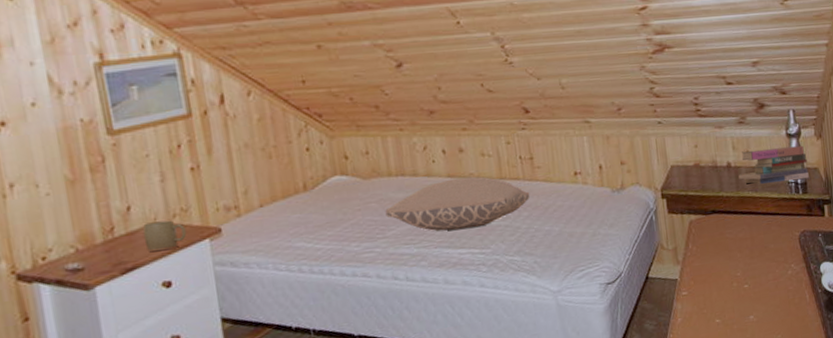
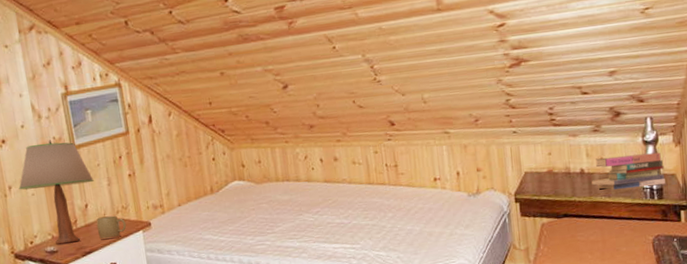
table lamp: none [25,123,140,260] -> present [19,140,94,245]
pillow: present [385,176,531,231] -> none [273,182,395,228]

